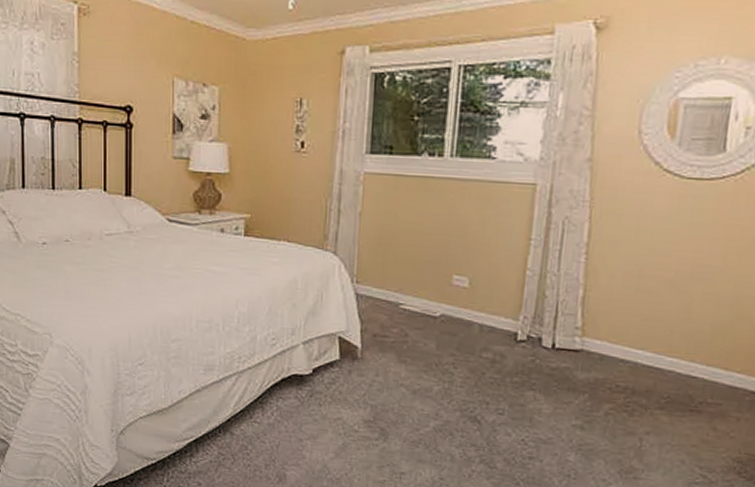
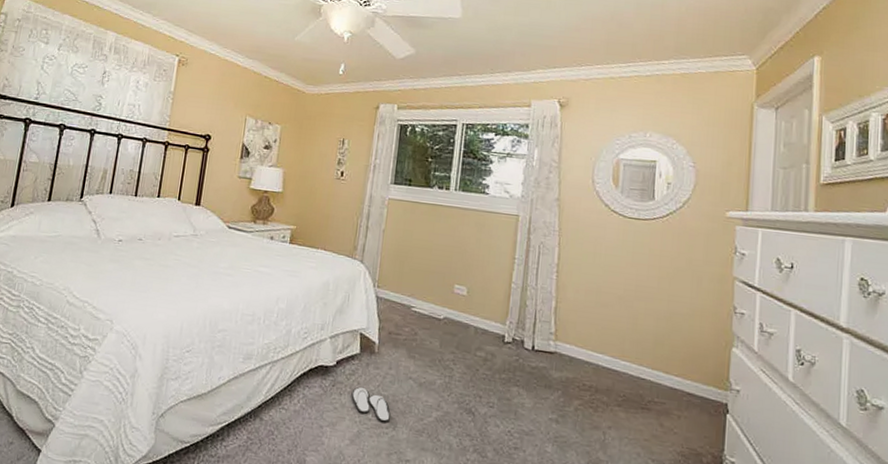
slippers: none [332,397,380,435] -> present [351,387,391,423]

